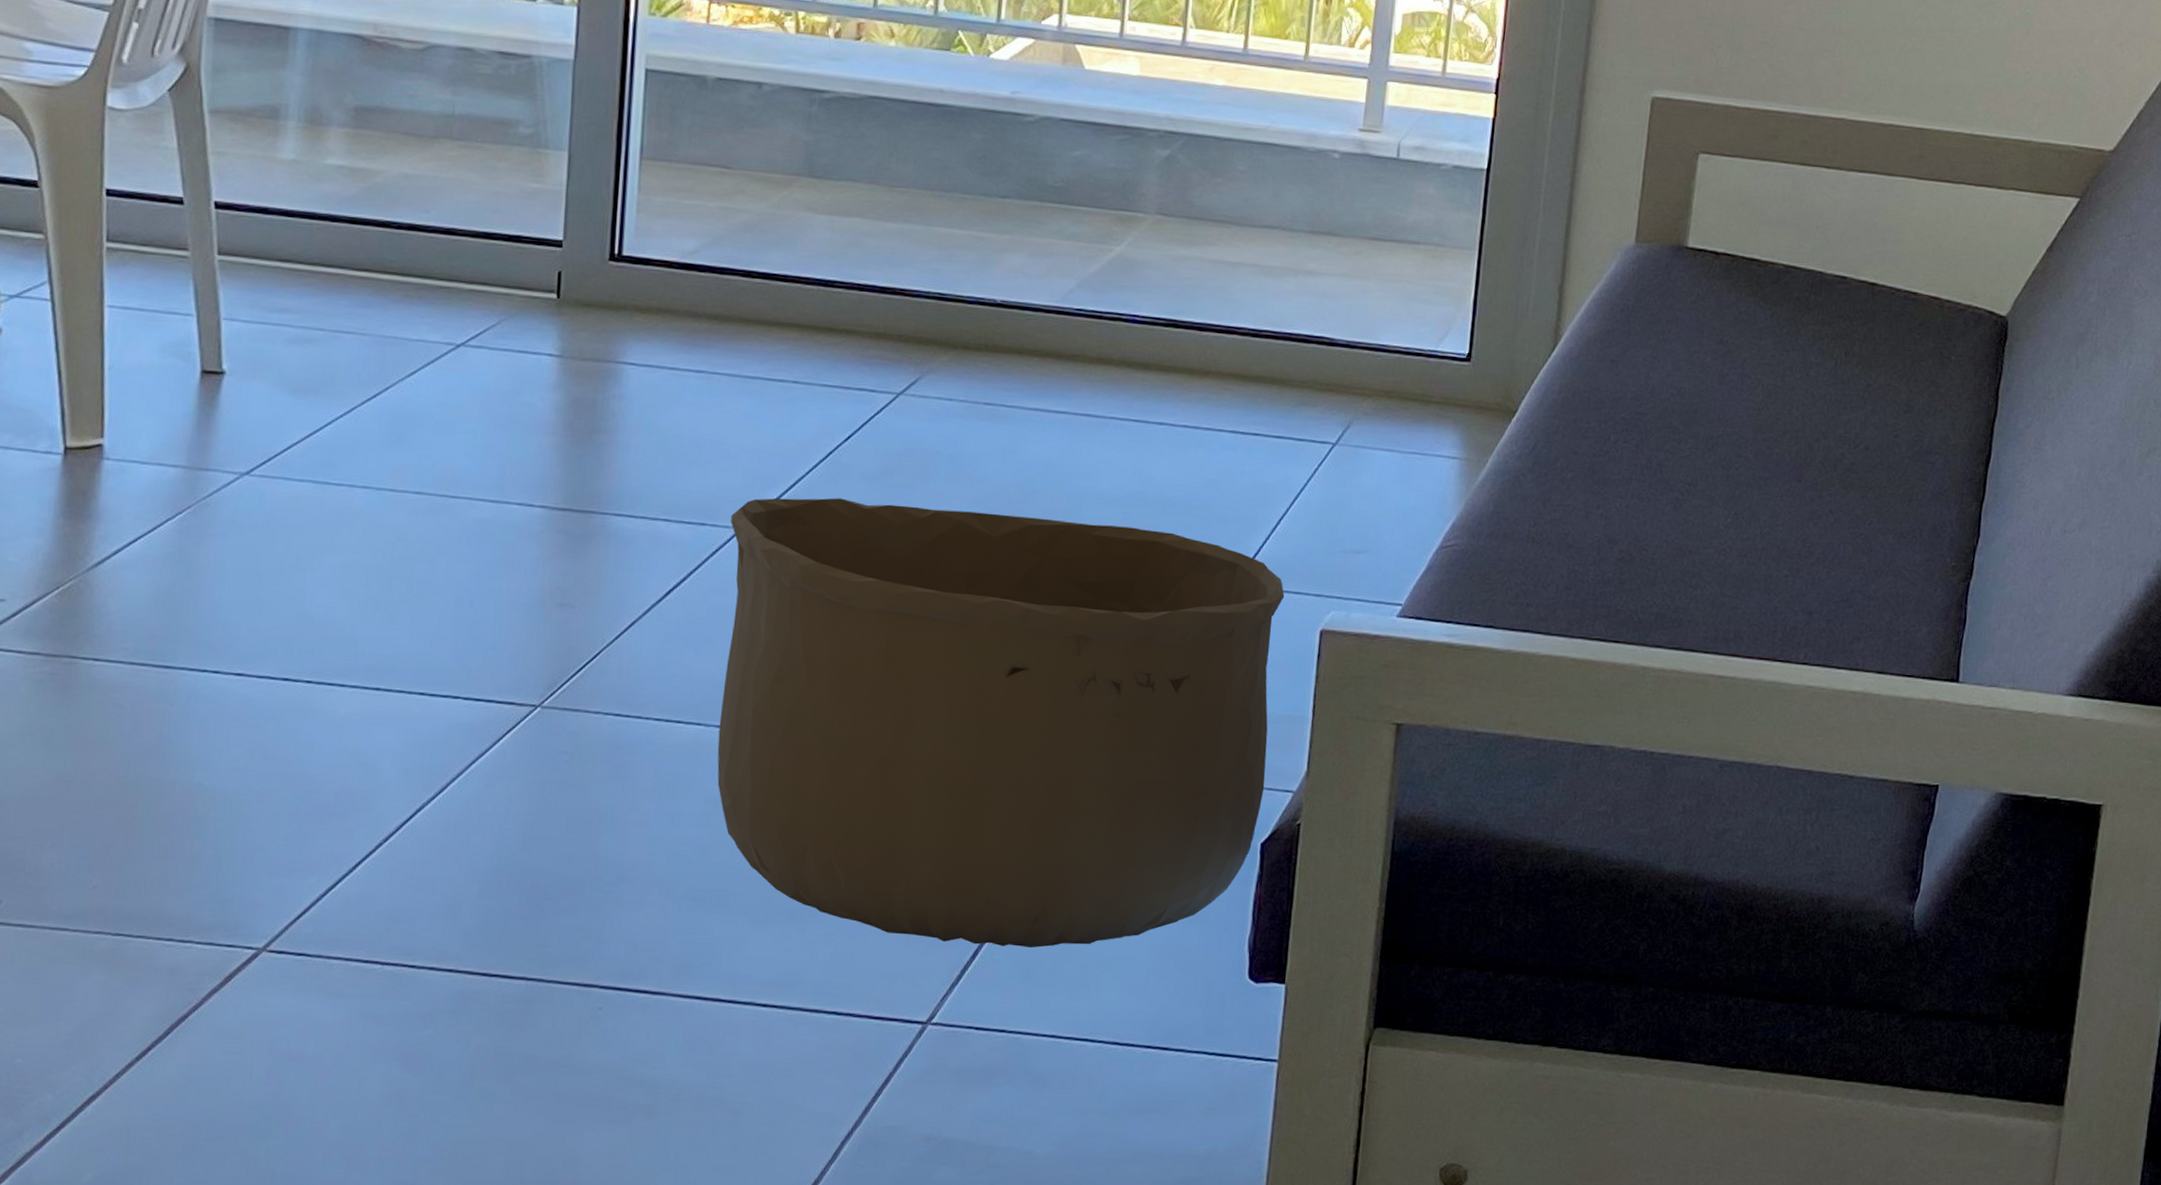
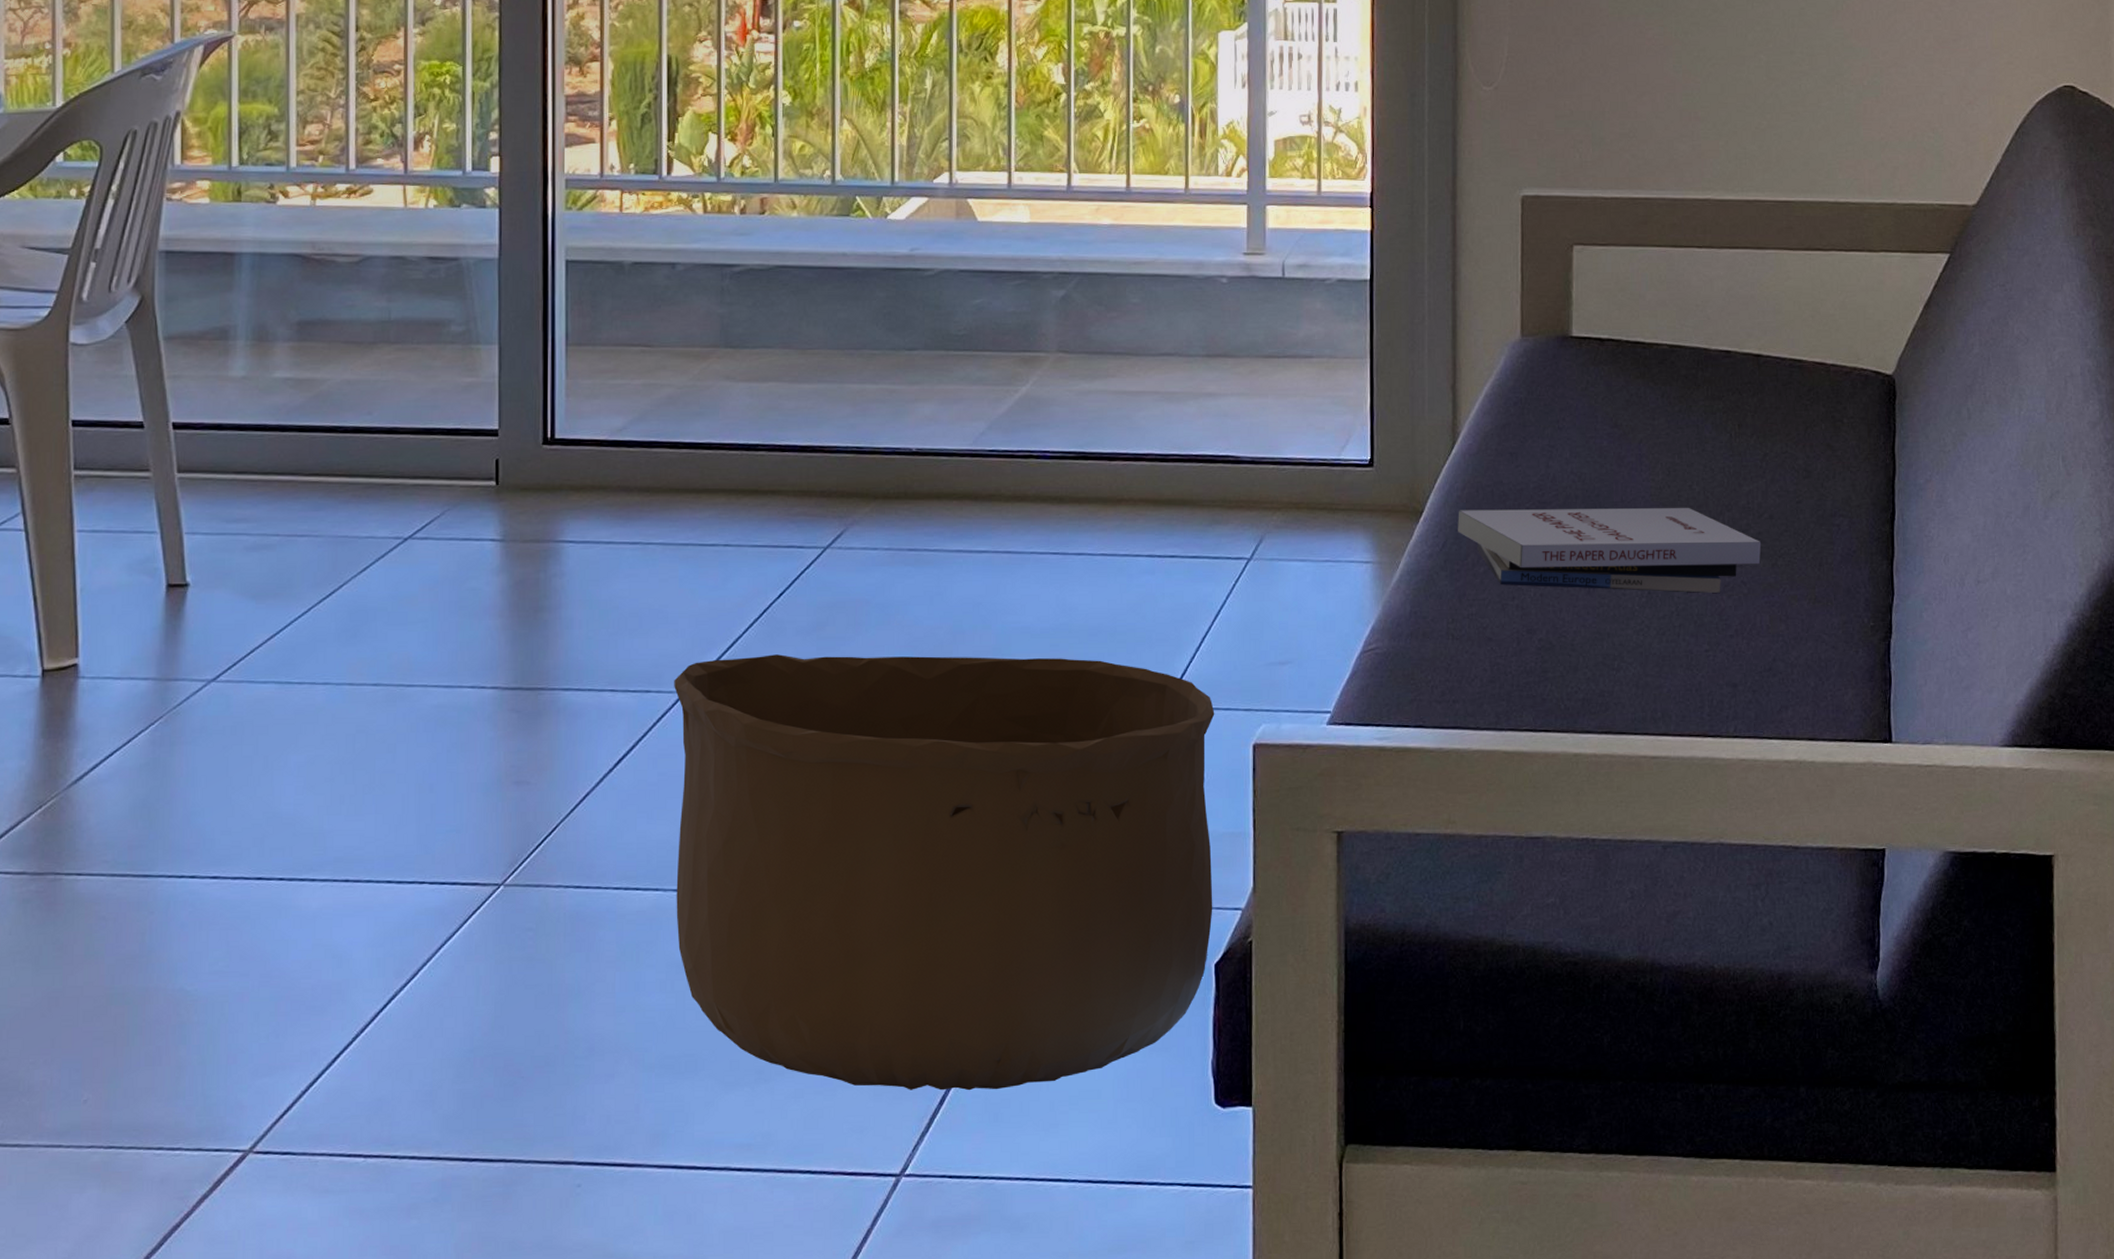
books: none [1549,413,1854,520] -> present [1458,507,1762,593]

